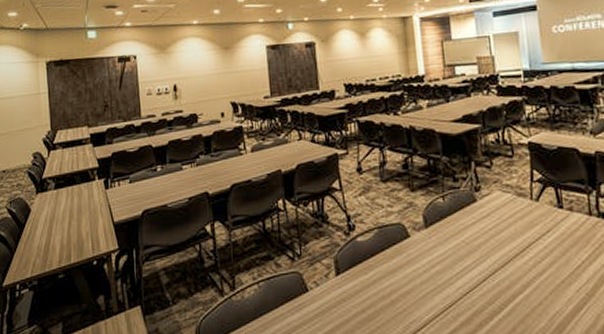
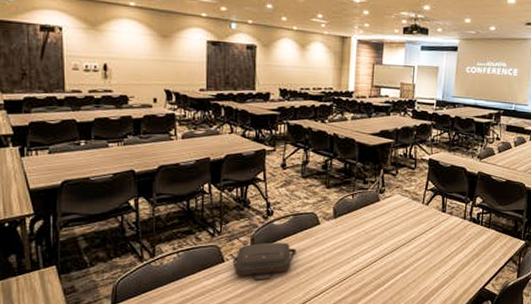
laptop bag: none [317,262,388,315] -> present [232,242,296,282]

